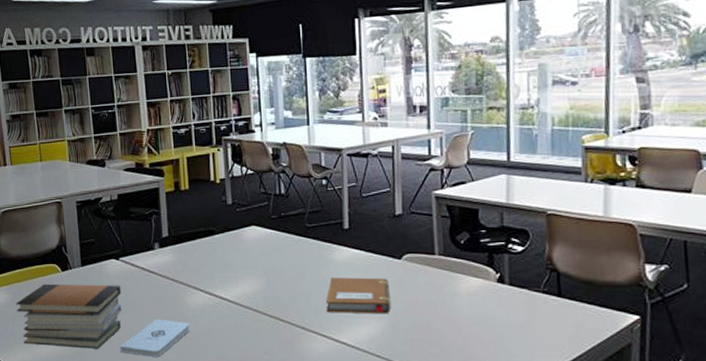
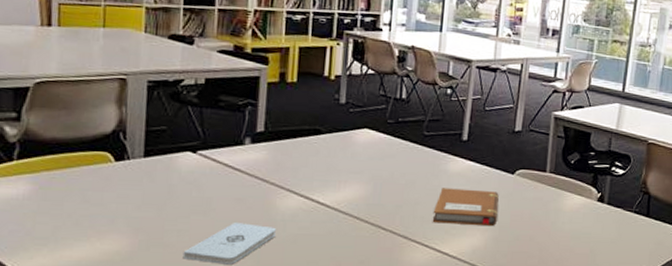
book stack: present [16,283,122,349] -> none [40,174,195,254]

